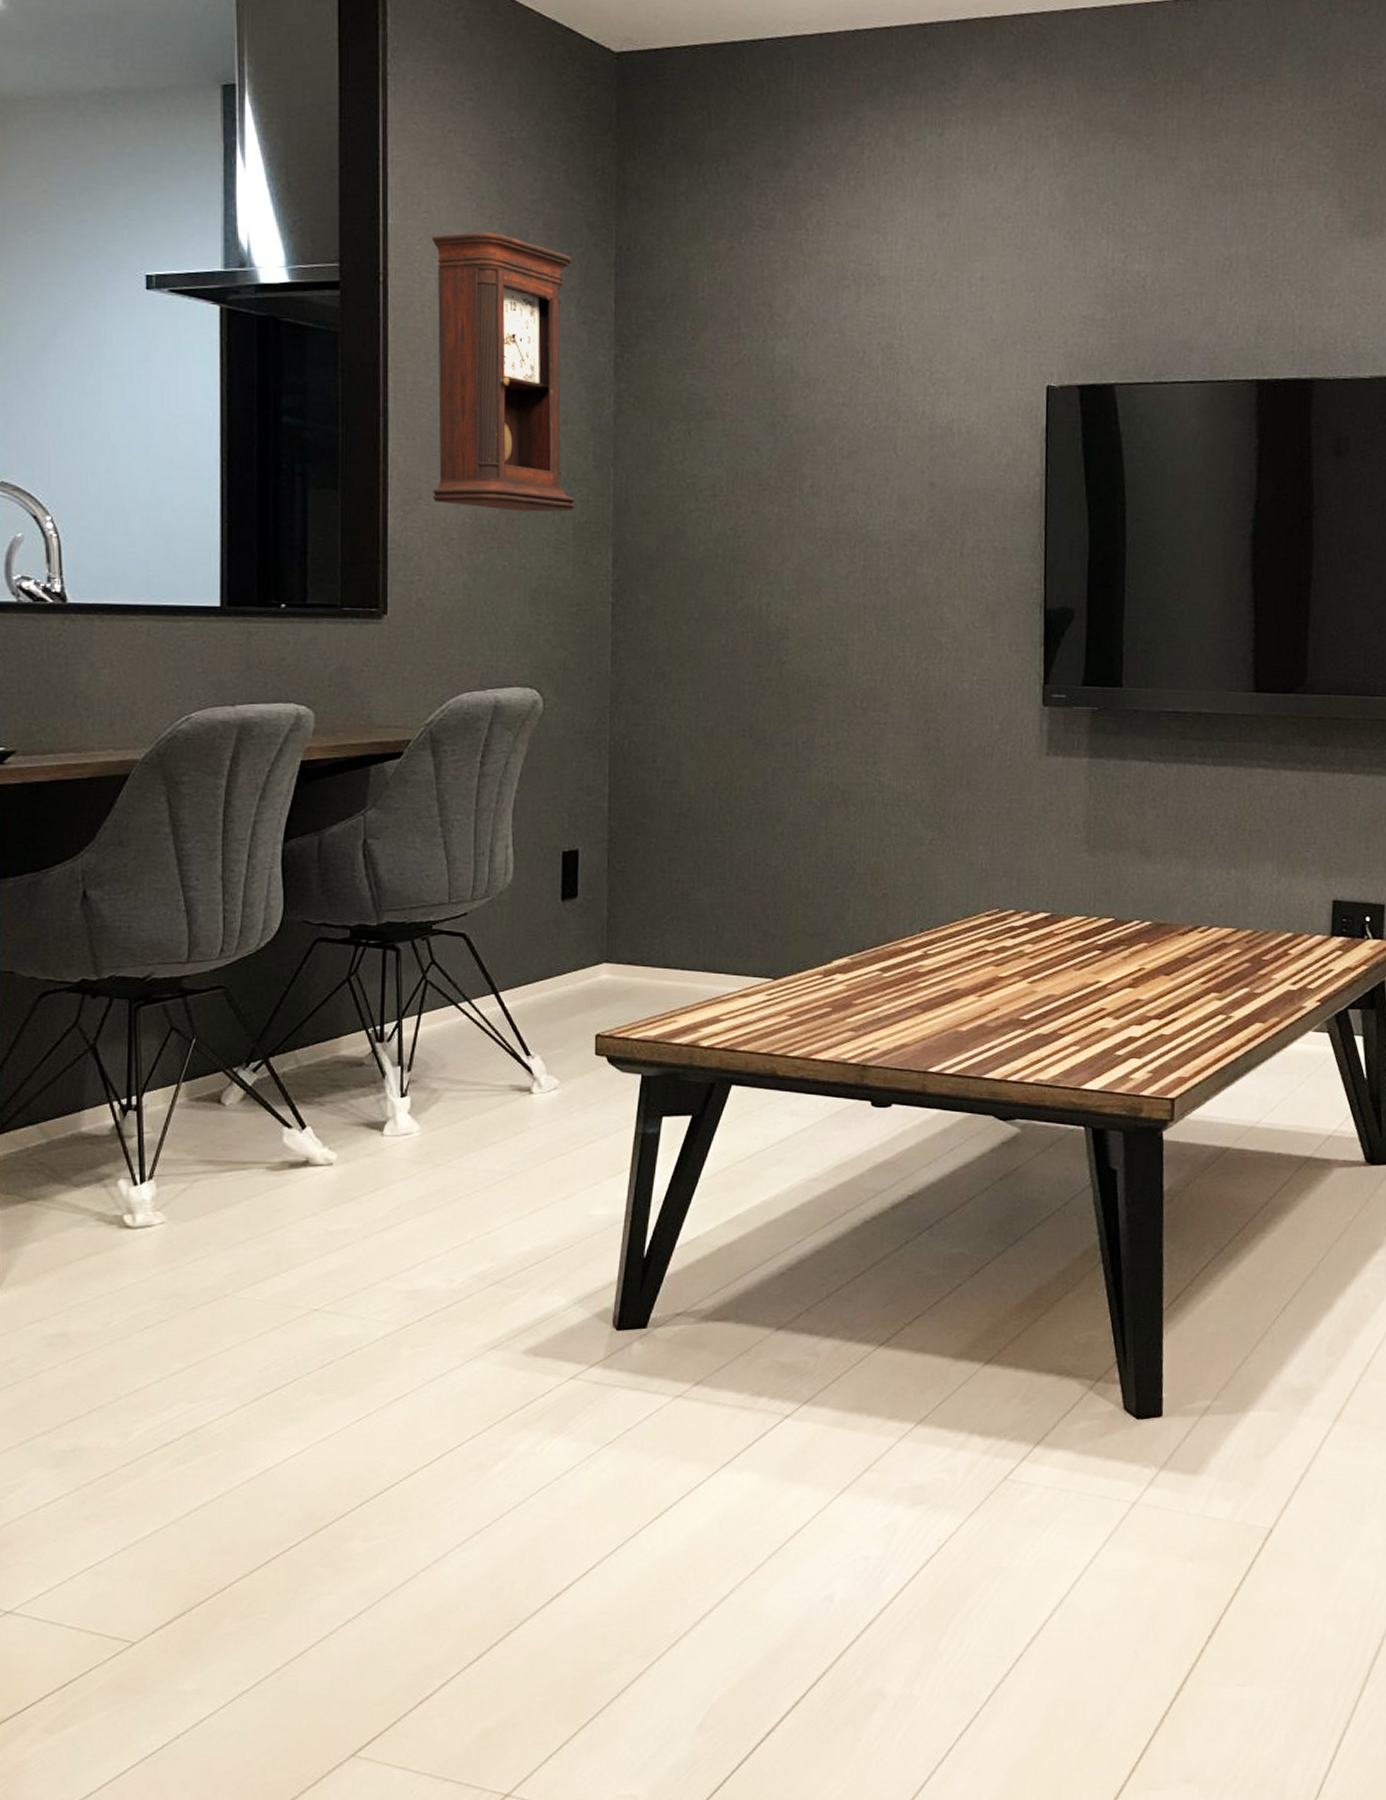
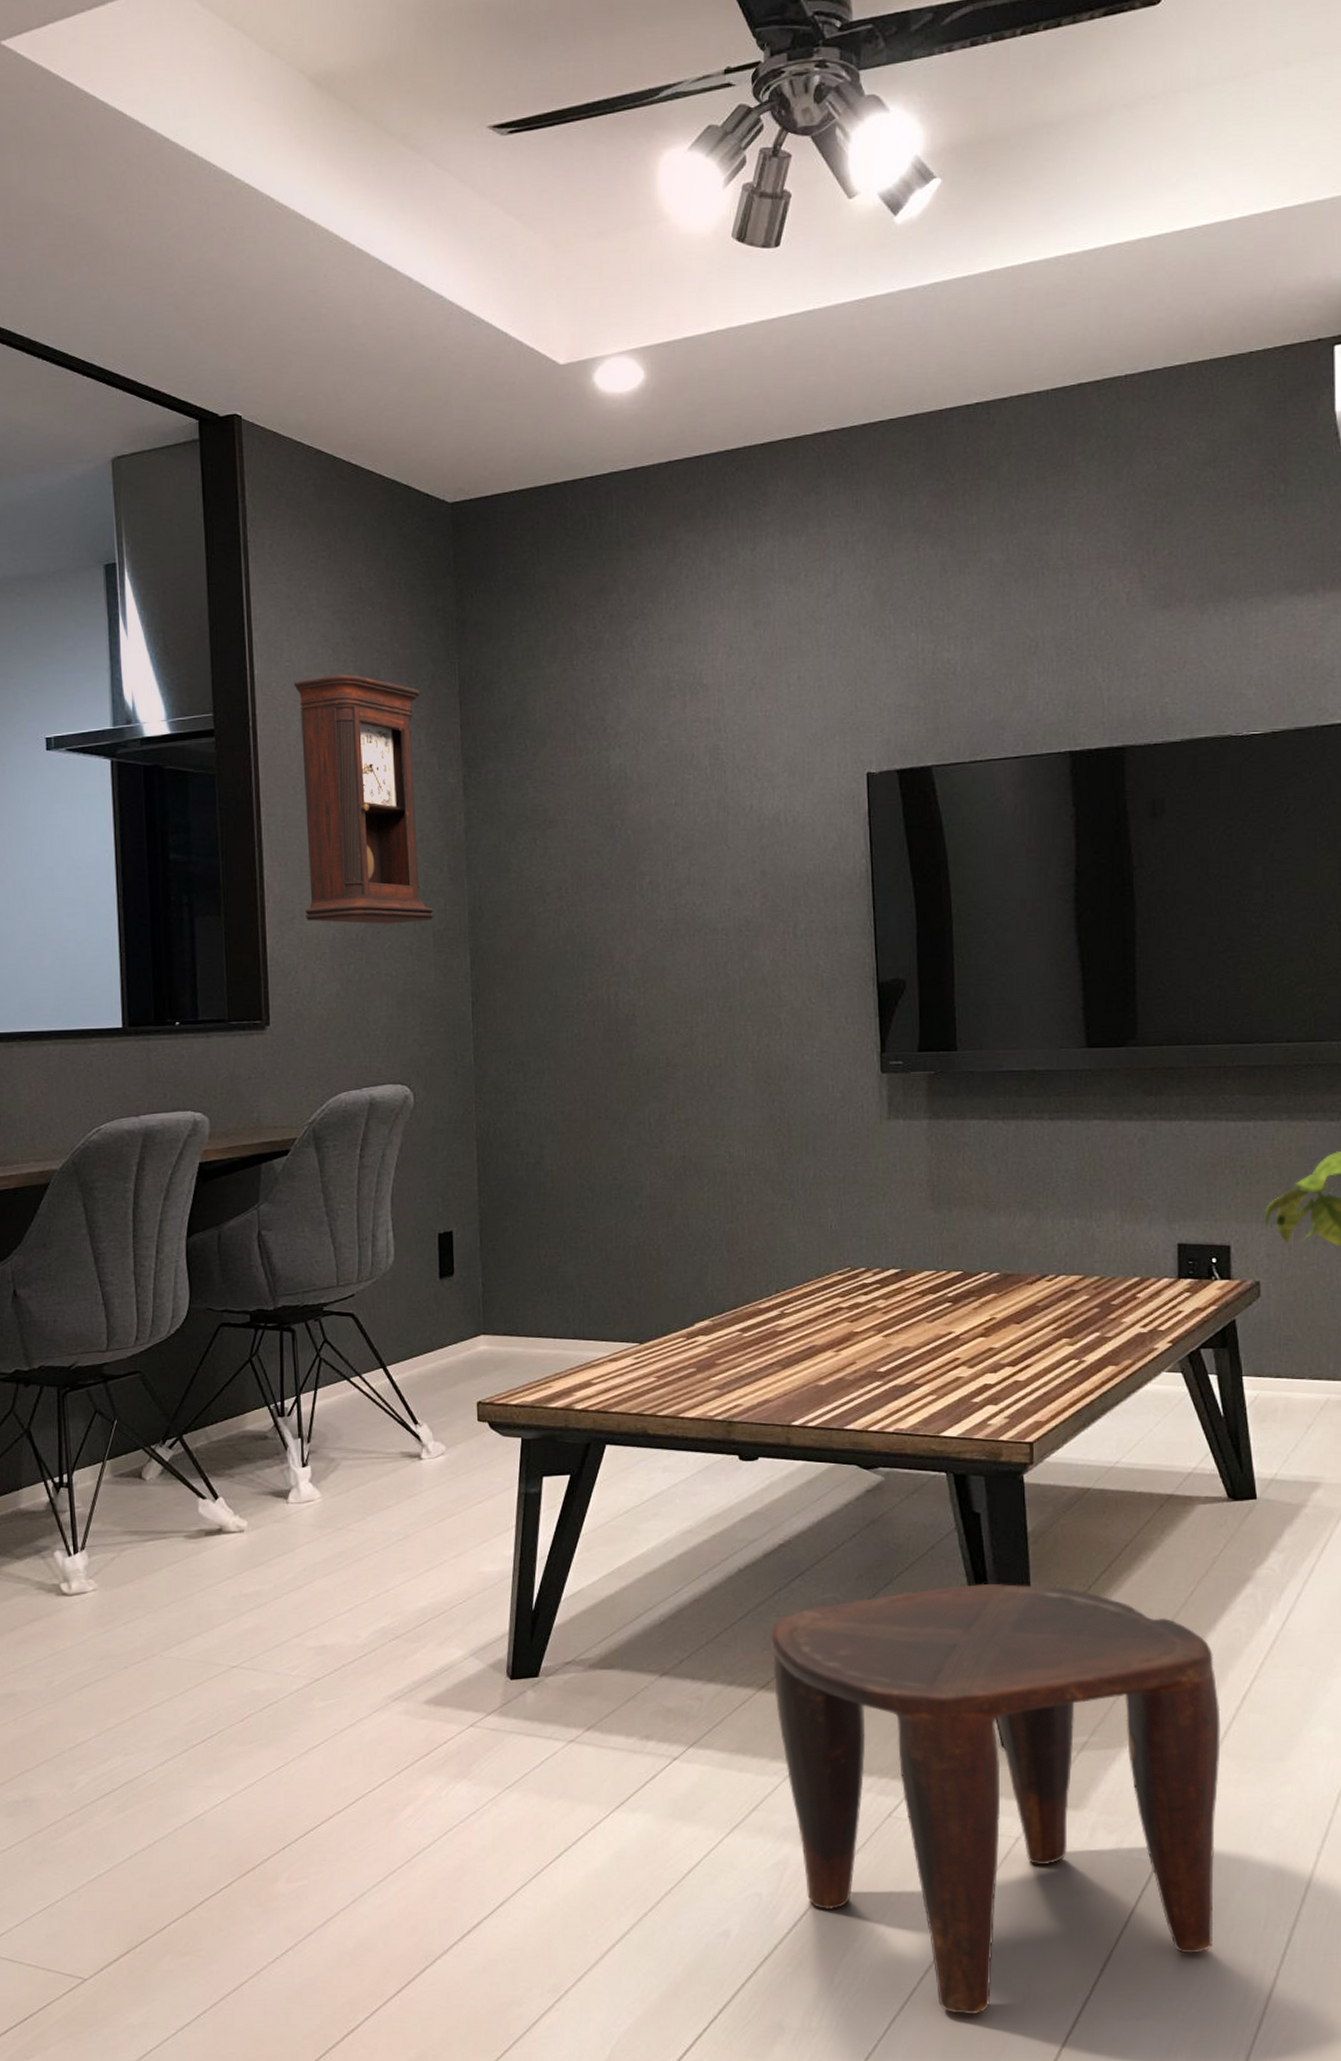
stool: none [894,1242,1344,1681] -> present [771,1583,1221,2014]

